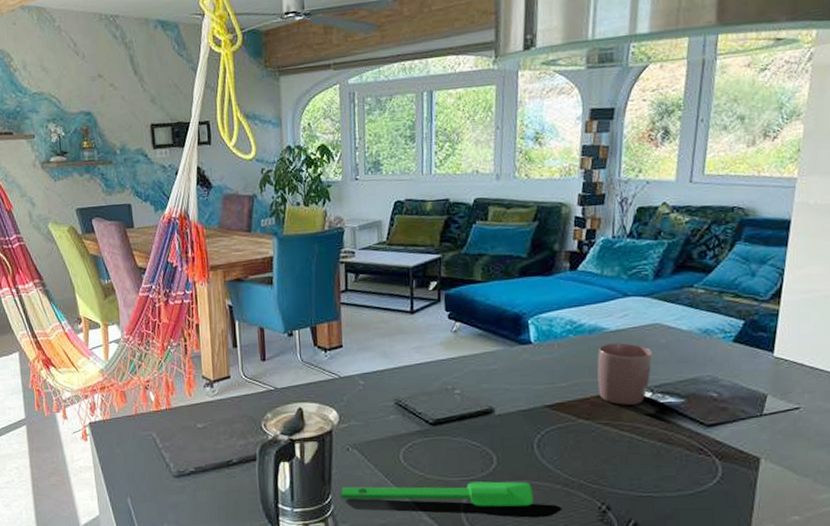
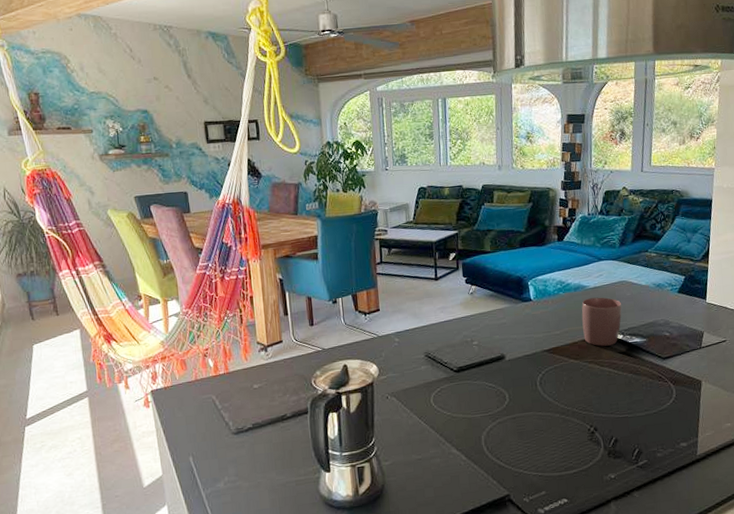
spatula: present [341,481,533,507] -> none [382,413,539,441]

